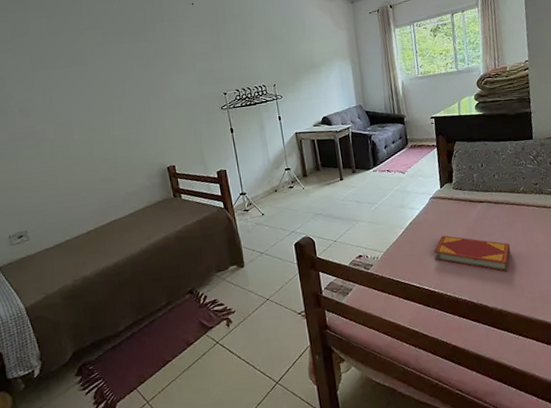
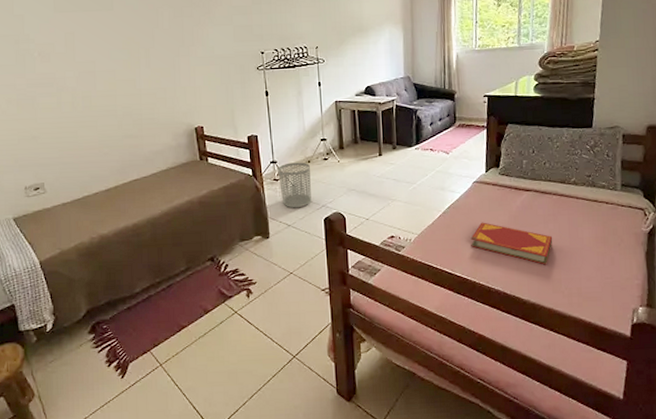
waste bin: none [247,191,281,236] -> present [278,162,311,208]

